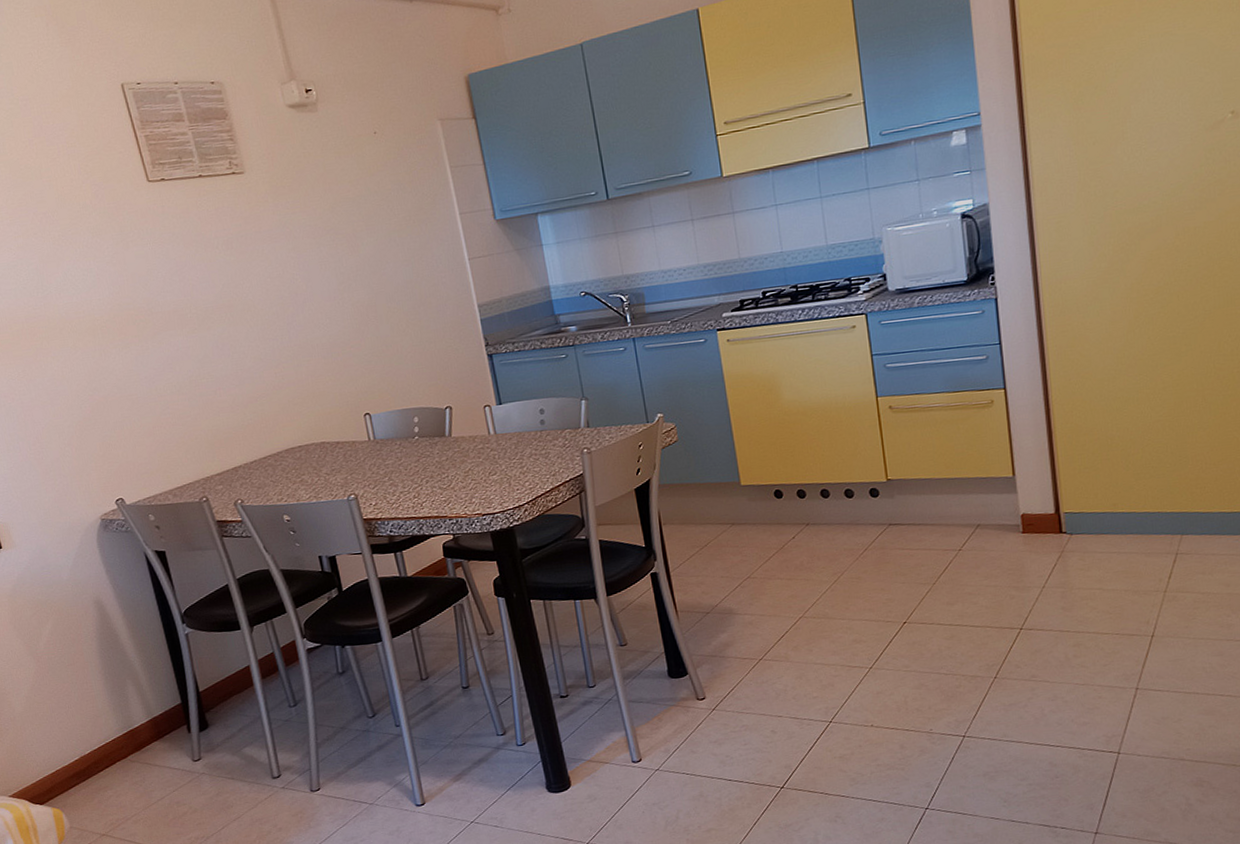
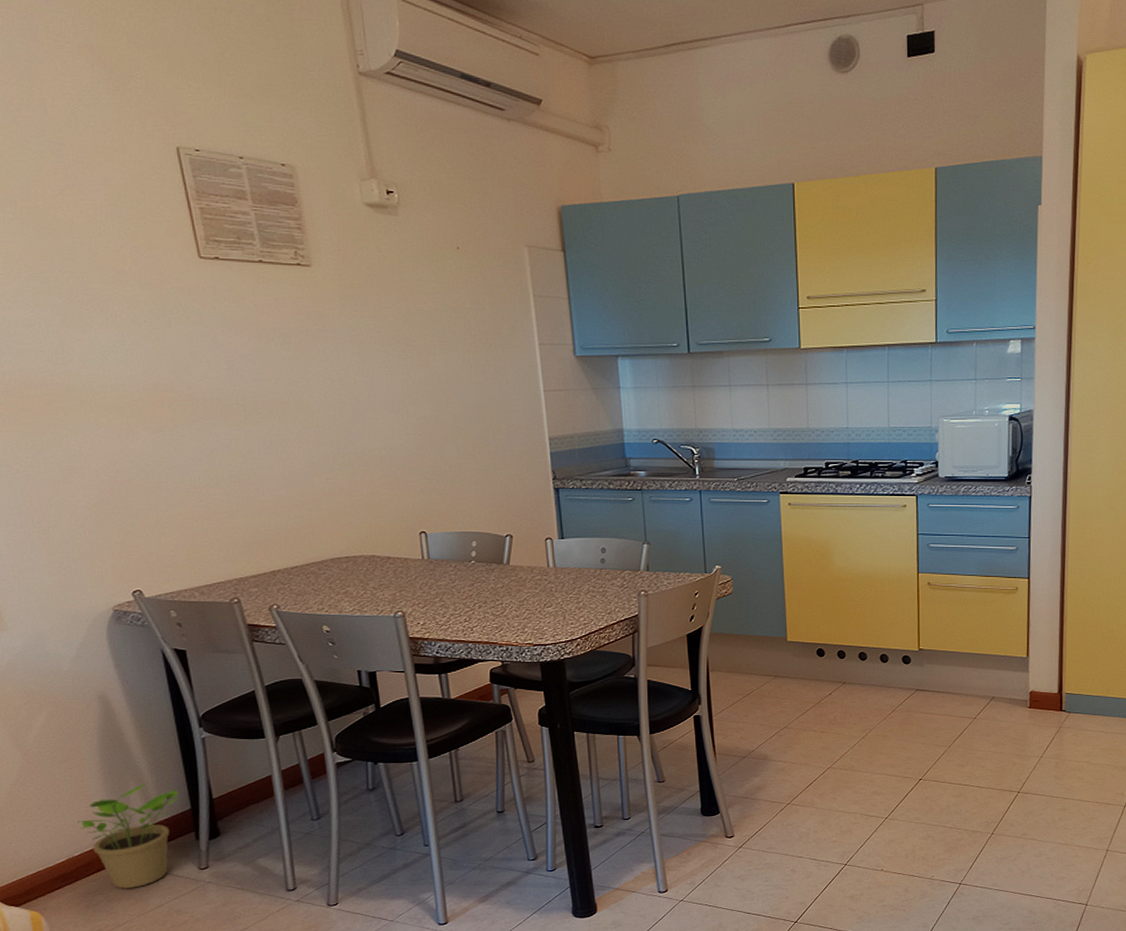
potted plant: none [86,680,170,783] -> present [77,783,179,889]

